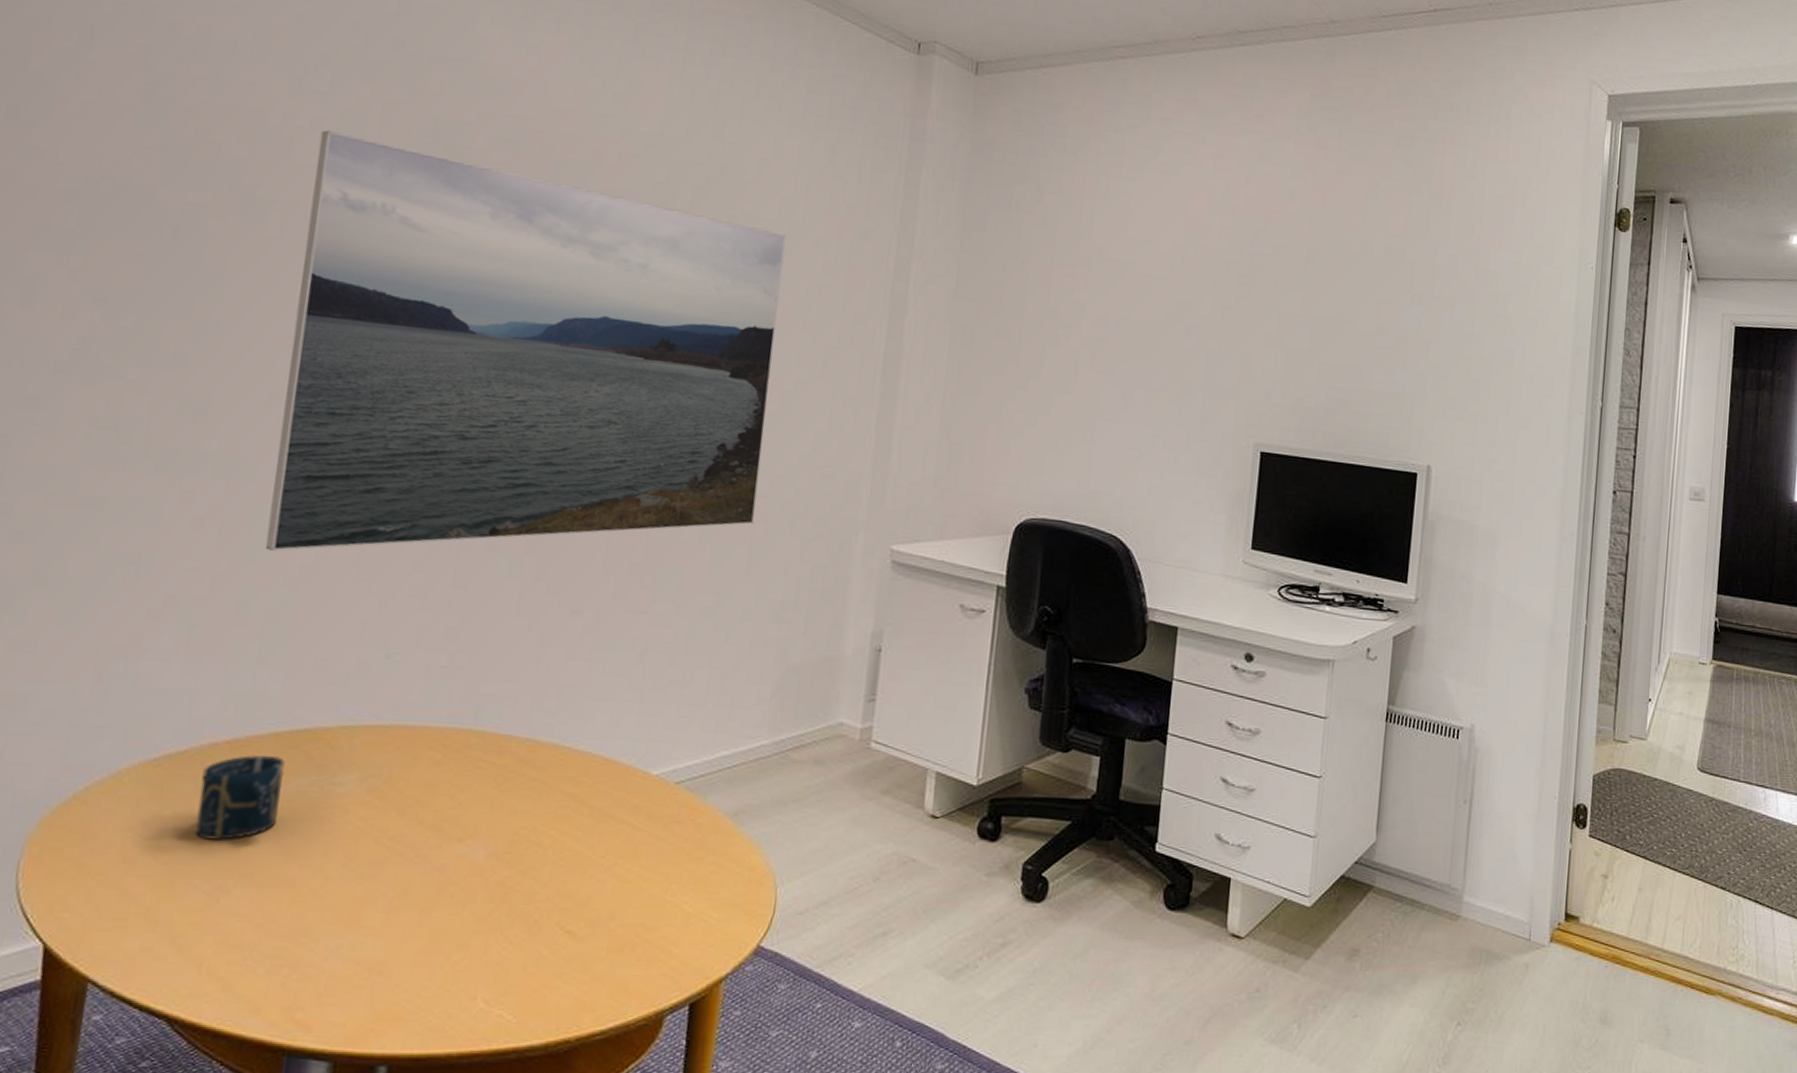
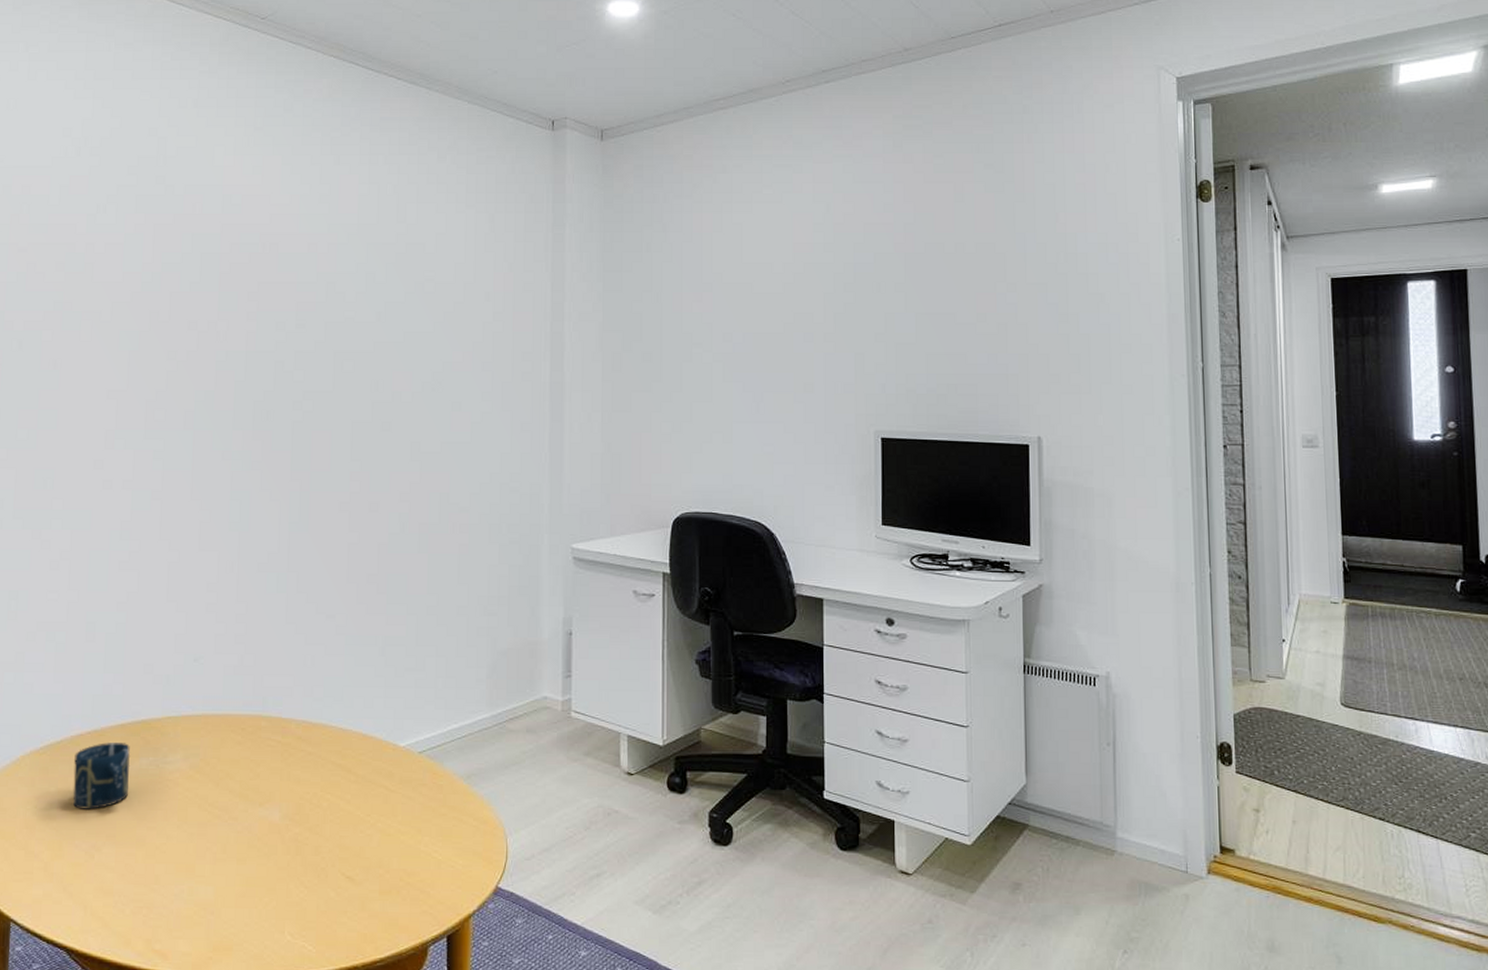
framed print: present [265,130,787,551] -> none [102,252,462,582]

